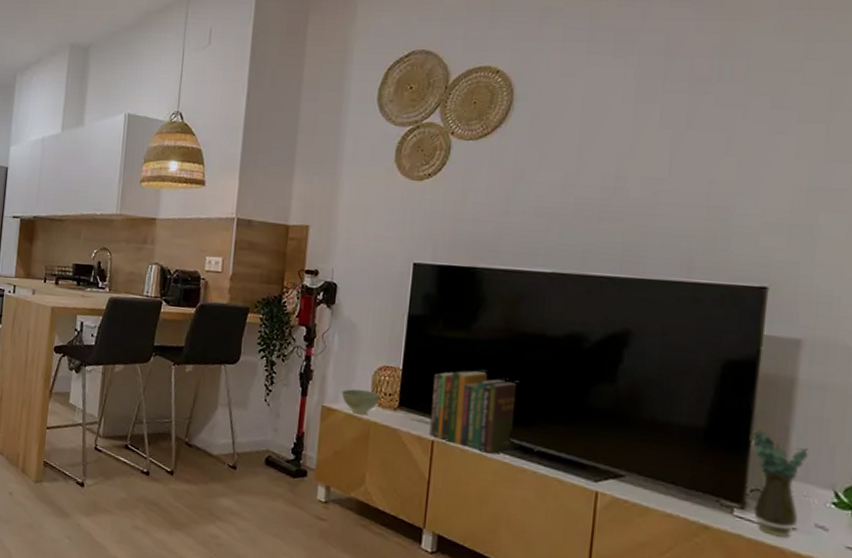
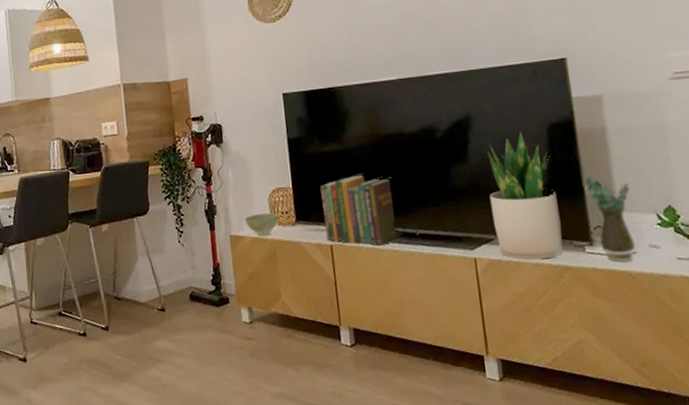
planter: none [628,363,718,513] -> present [487,132,563,261]

